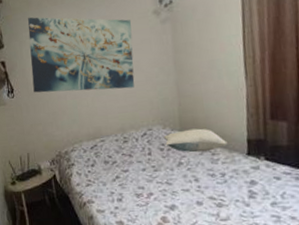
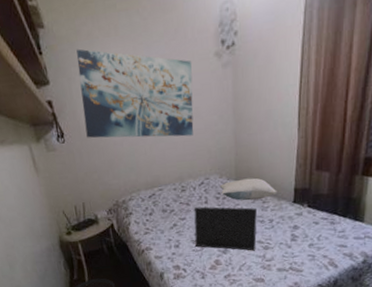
laptop: none [136,158,208,208] -> present [193,206,258,251]

